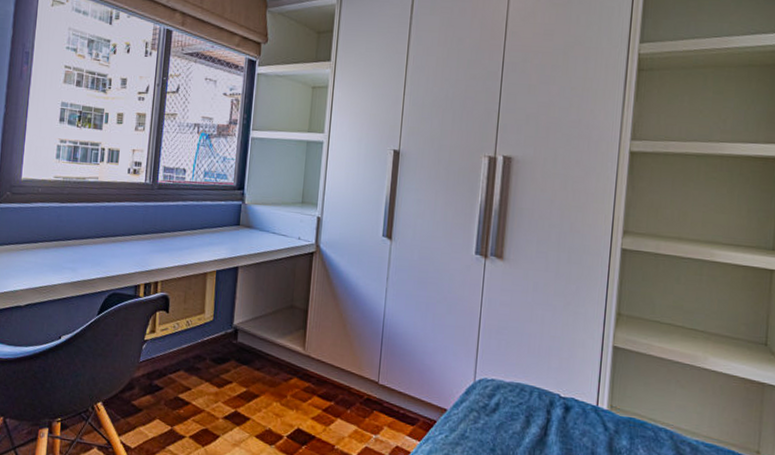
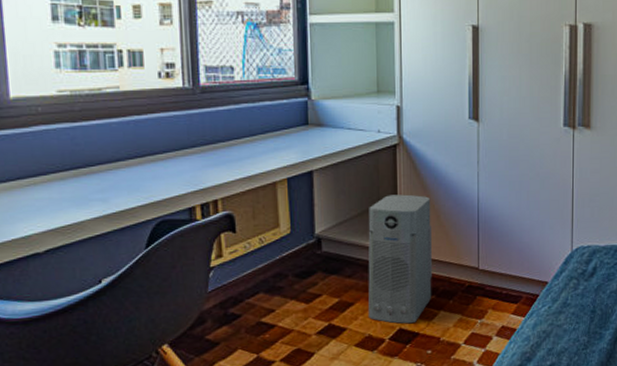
air purifier: none [270,298,339,426] -> present [367,194,432,324]

